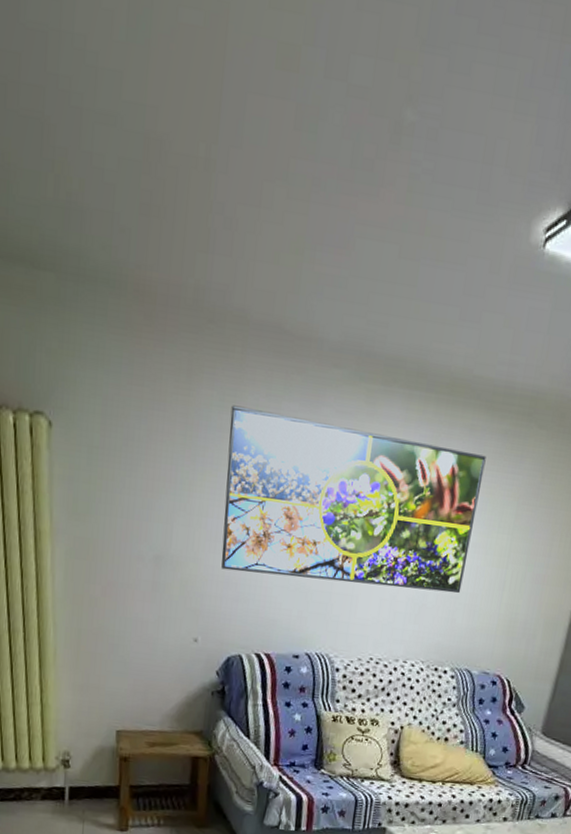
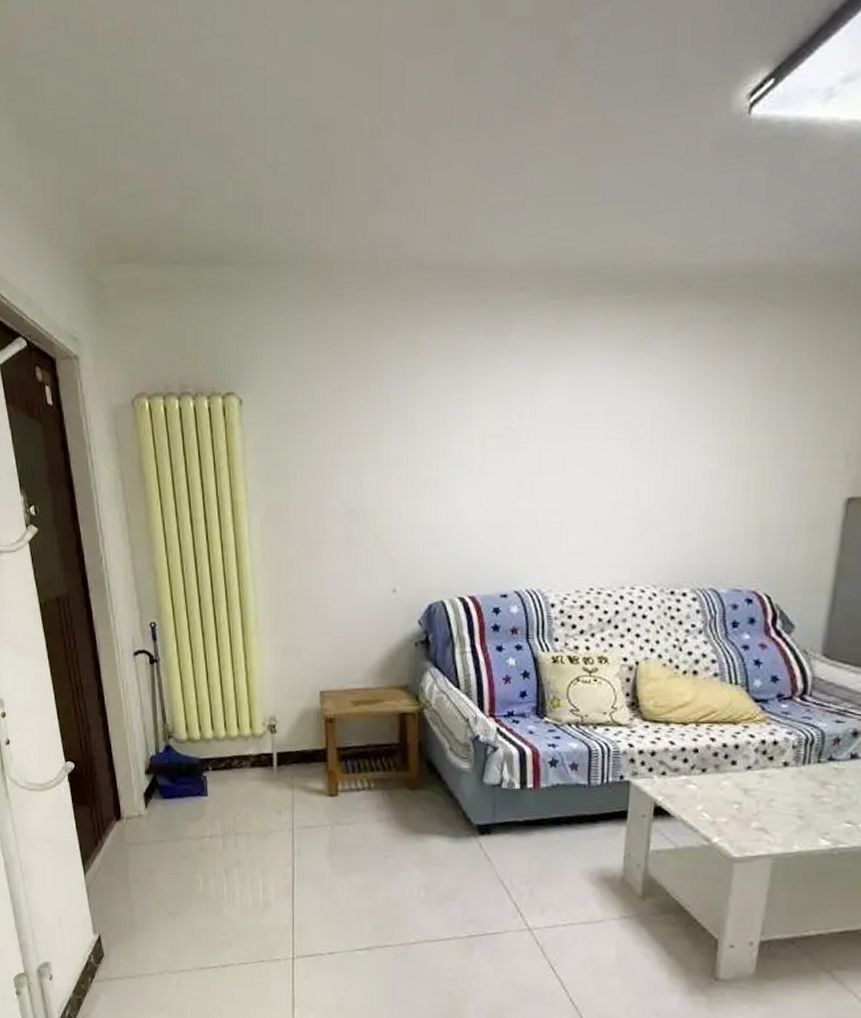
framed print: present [221,405,486,594] -> none [413,347,707,515]

